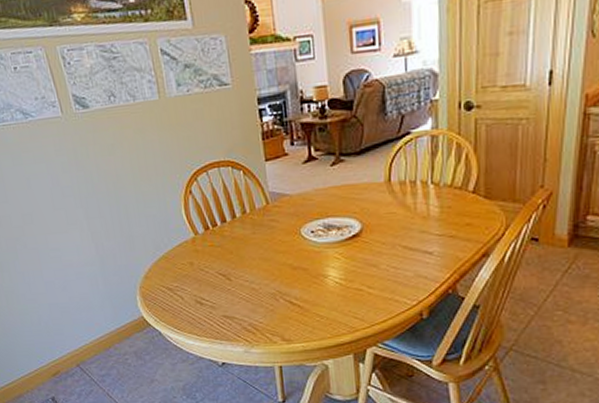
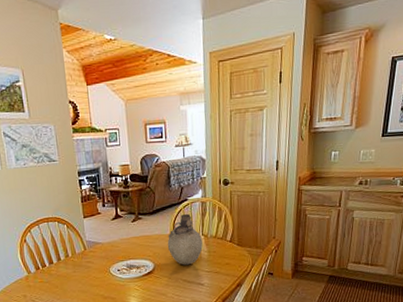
vase: none [380,152,432,226] -> present [167,213,203,265]

